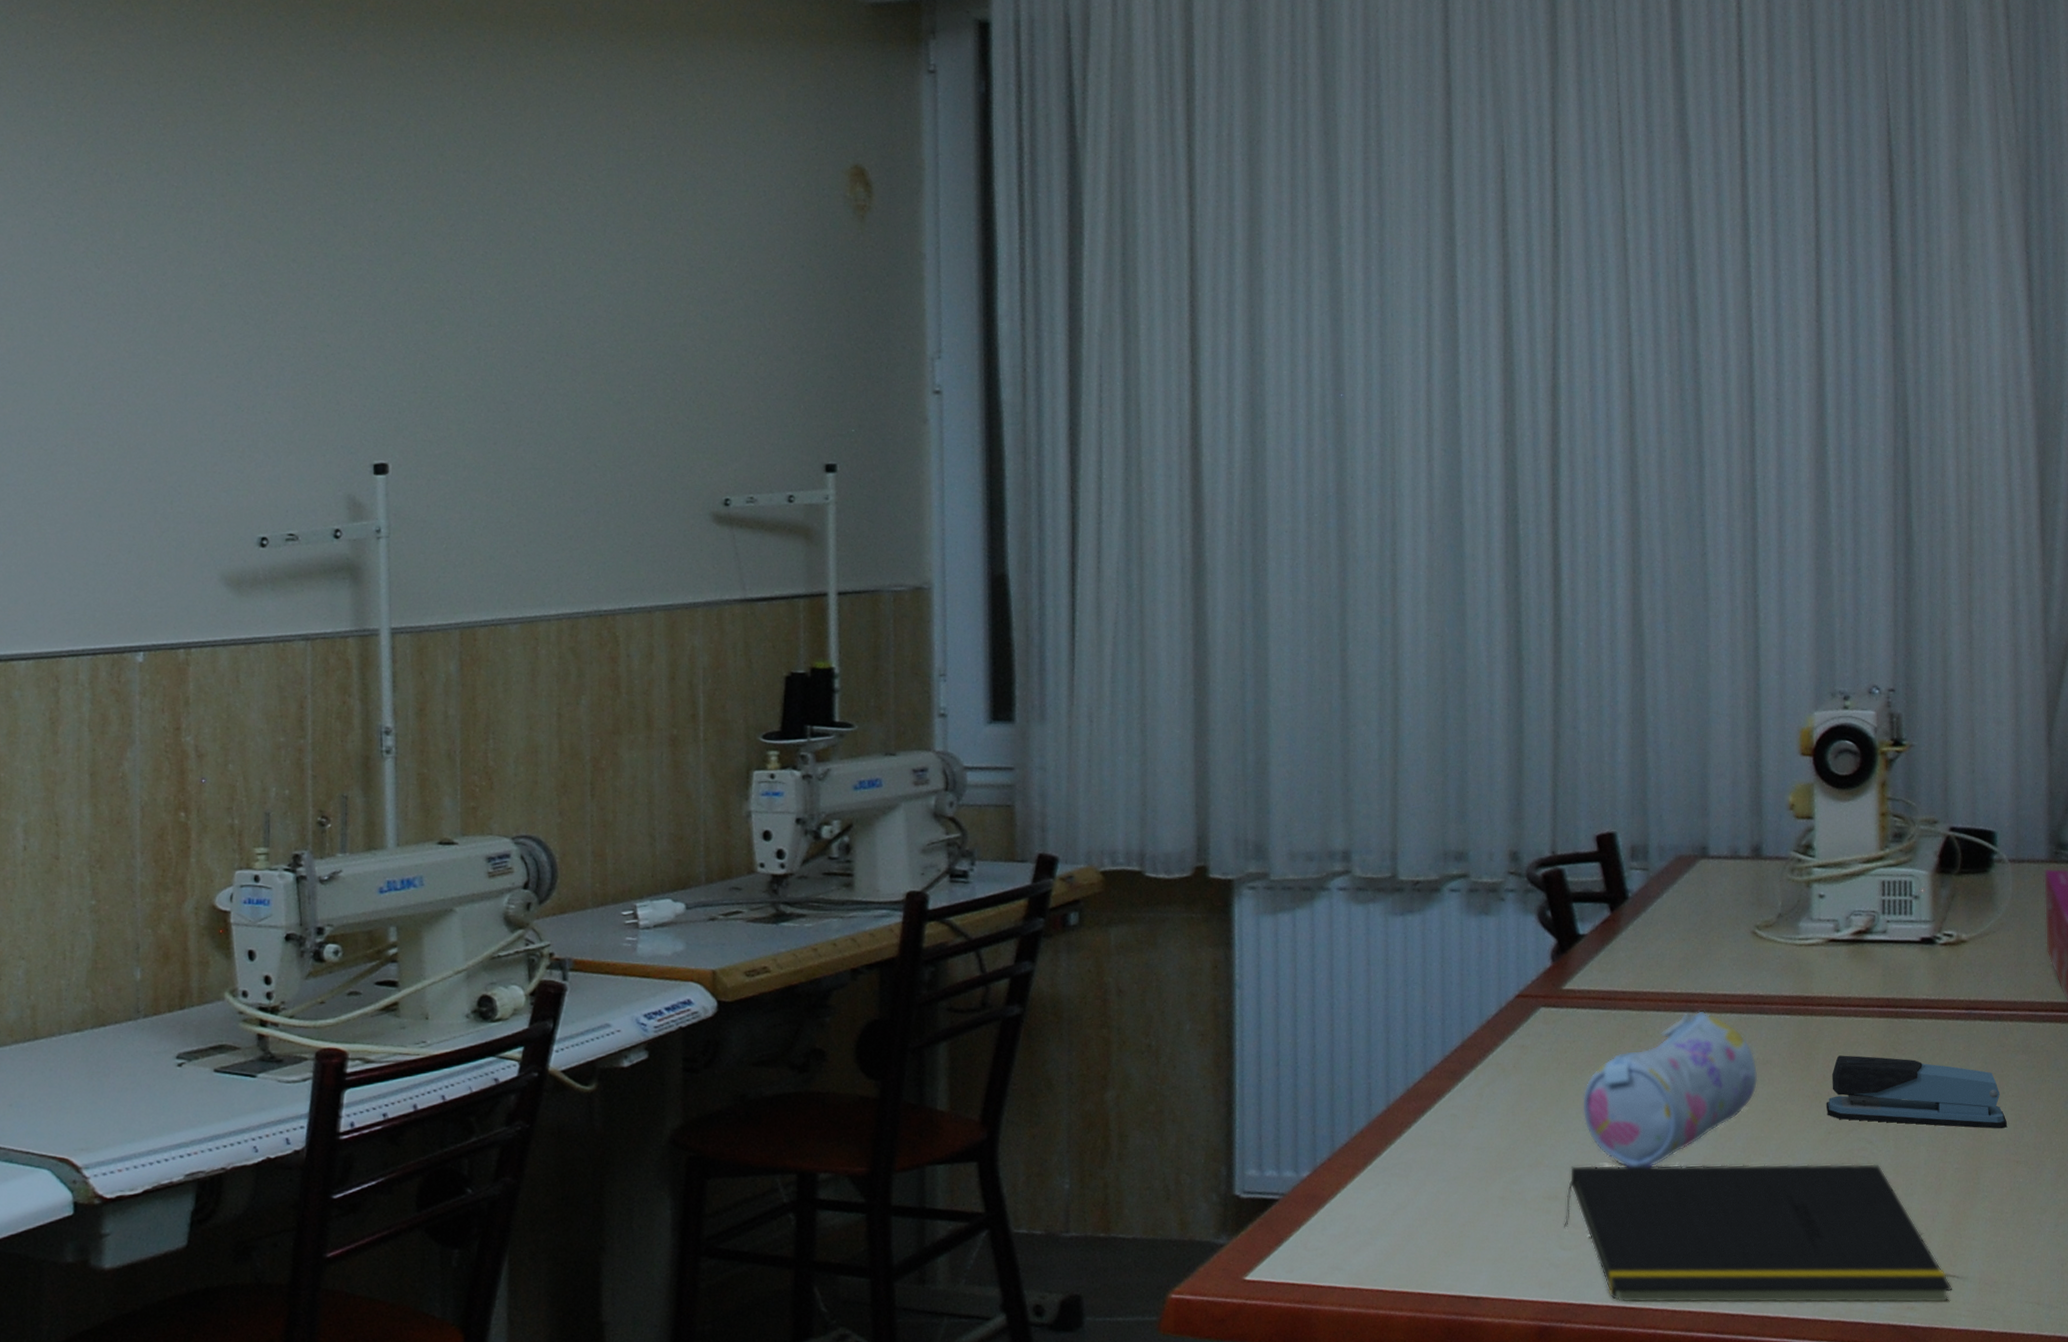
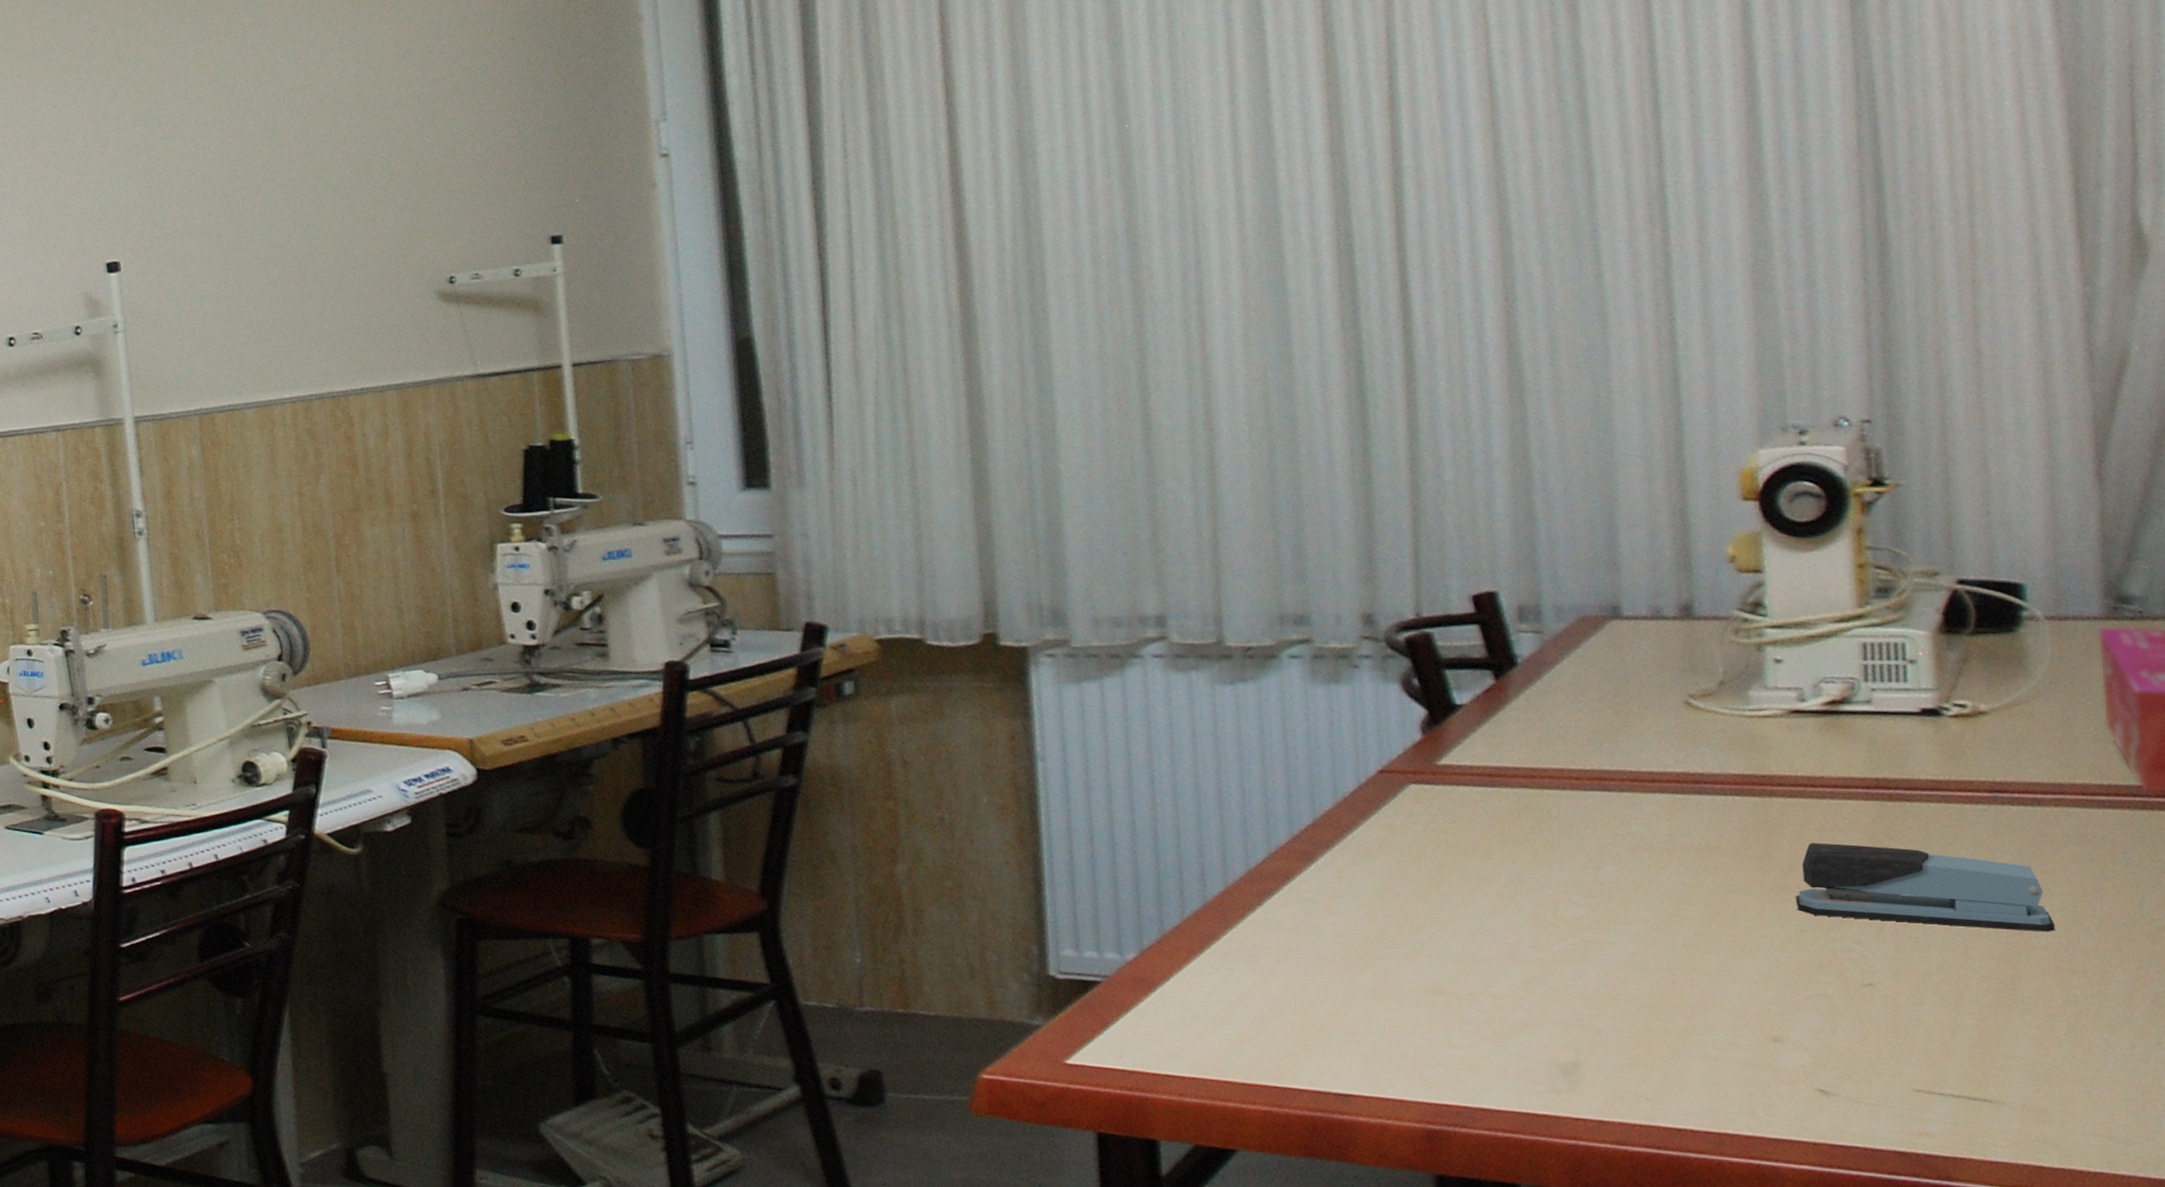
notepad: present [1563,1163,1952,1303] -> none [1451,957,1983,1130]
pencil case: present [1583,1011,1758,1168] -> none [1469,790,1701,963]

